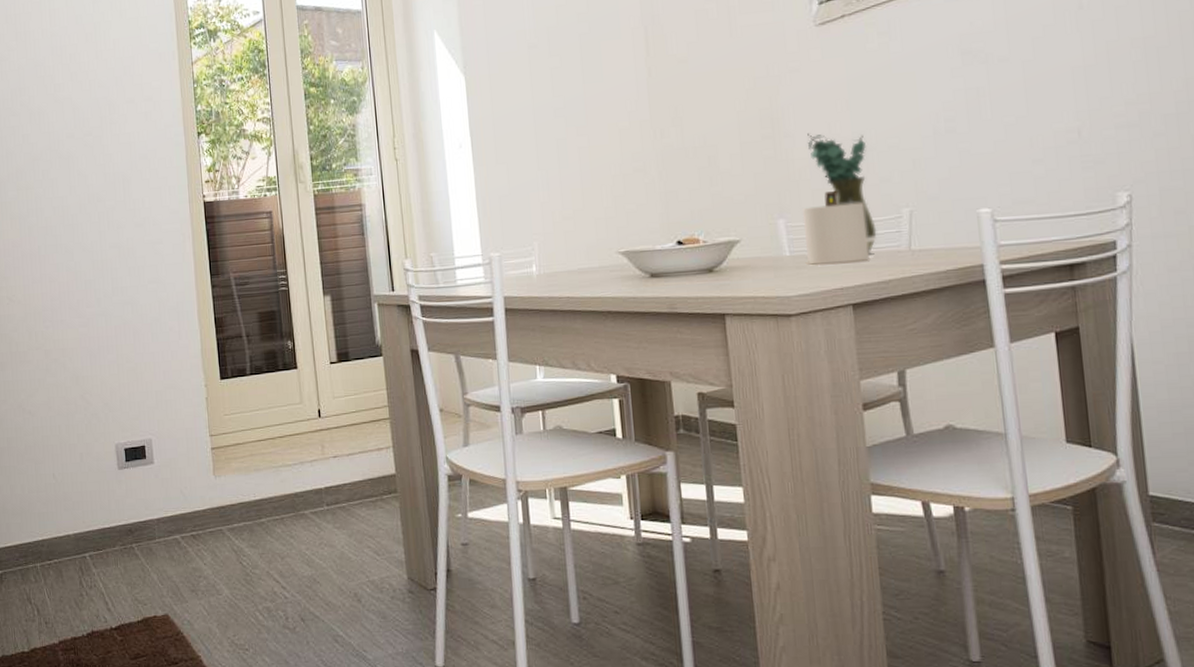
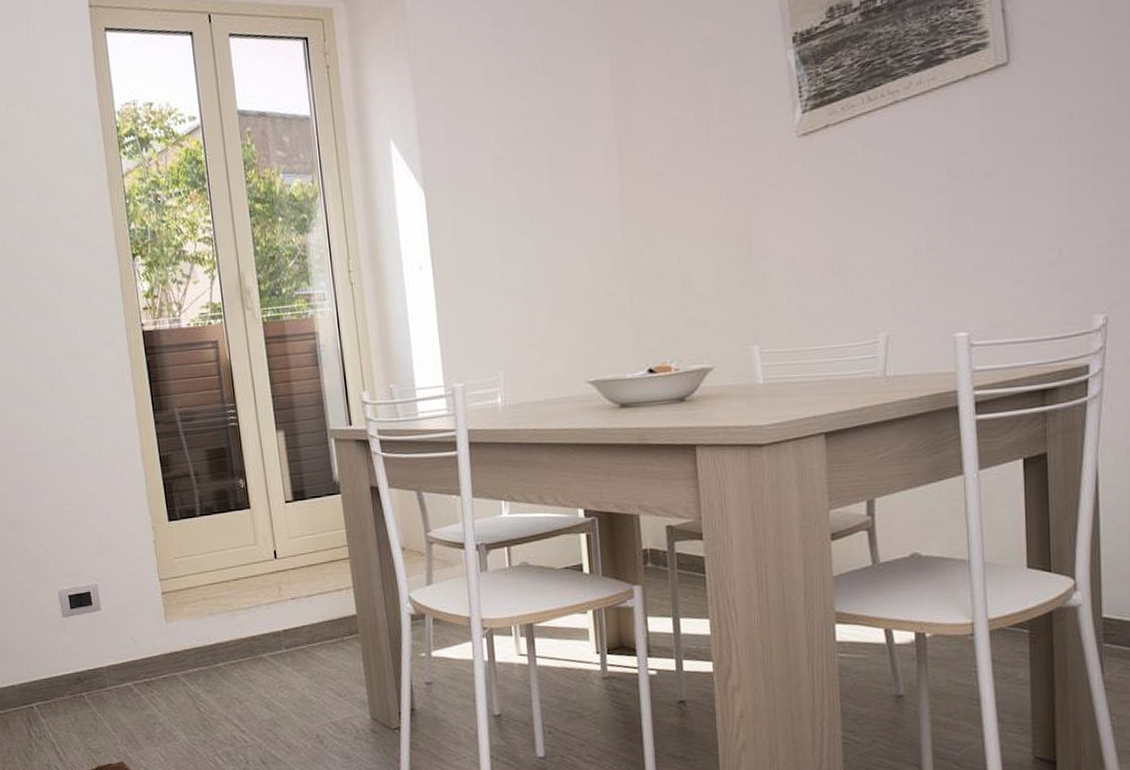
candle: present [802,191,869,265] -> none [777,315,844,393]
vase: present [807,133,878,255] -> none [785,253,853,382]

